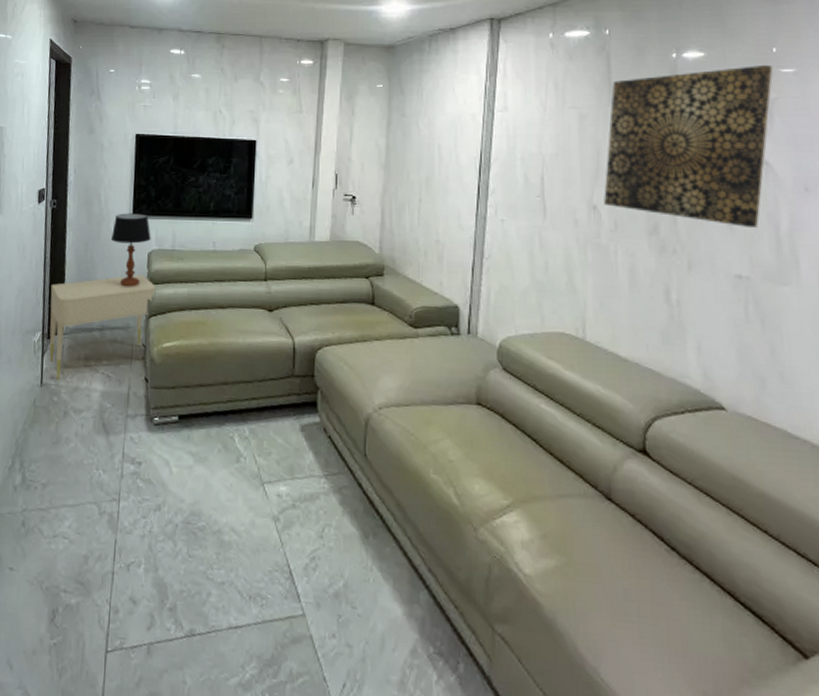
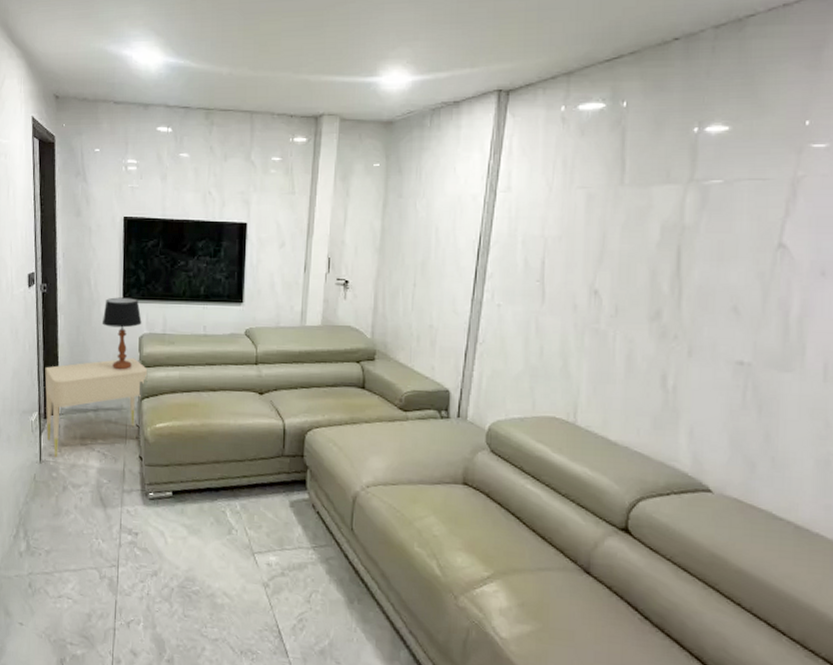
wall art: present [604,65,773,227] -> none [606,140,804,313]

